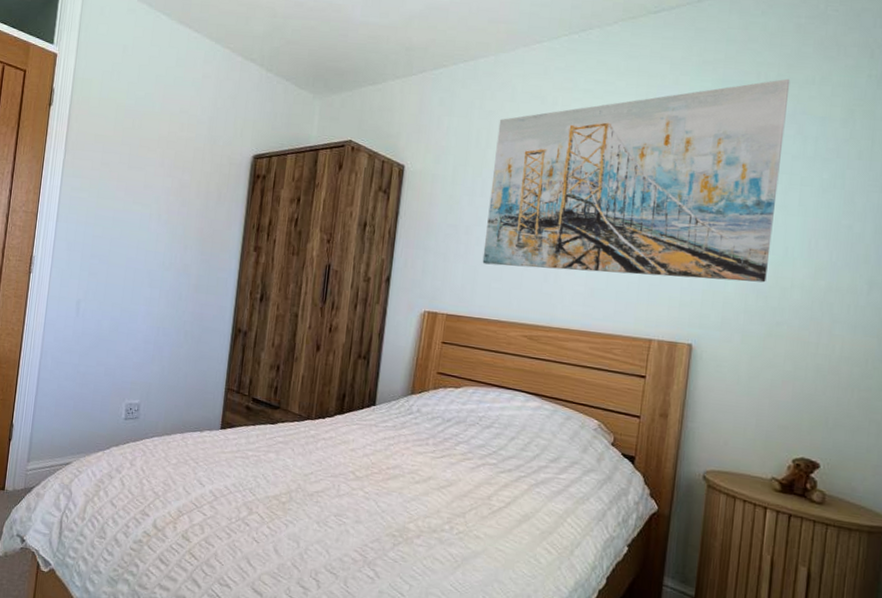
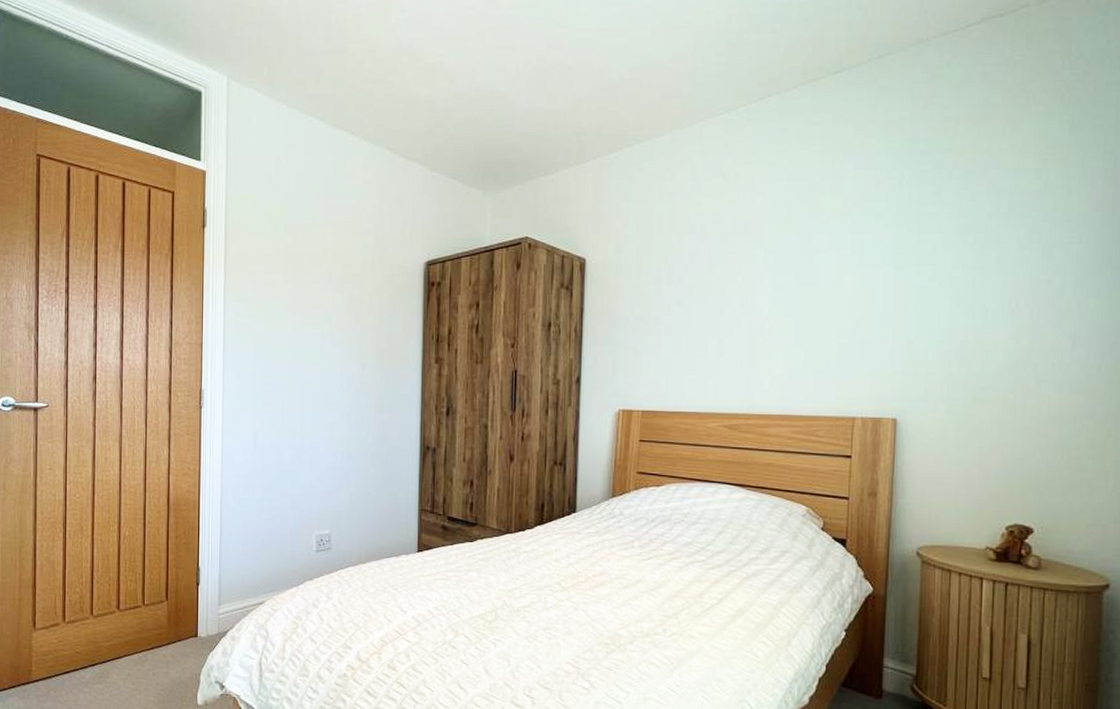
wall art: present [482,78,791,283] -> none [674,132,980,355]

